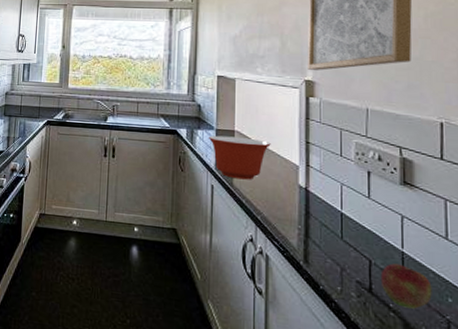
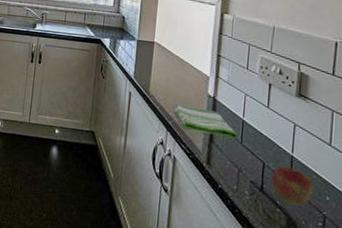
mixing bowl: present [209,135,271,180] -> none [130,45,186,89]
dish towel: none [260,196,337,234] -> present [172,104,238,139]

